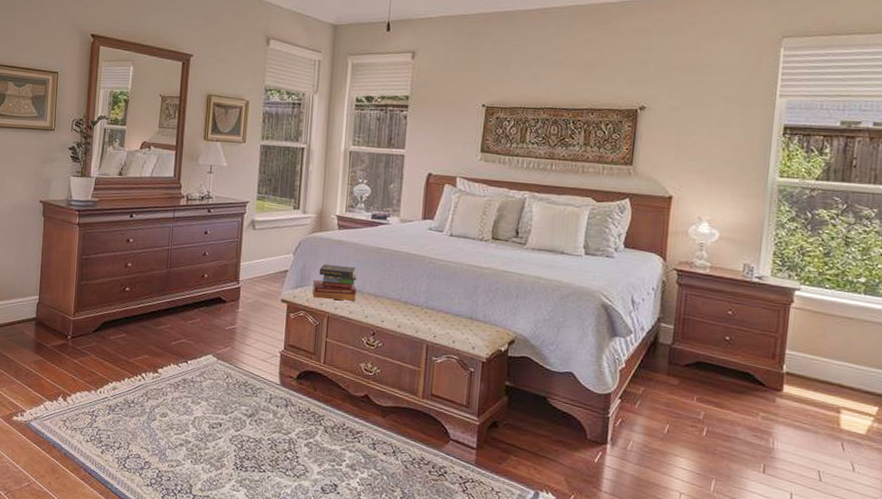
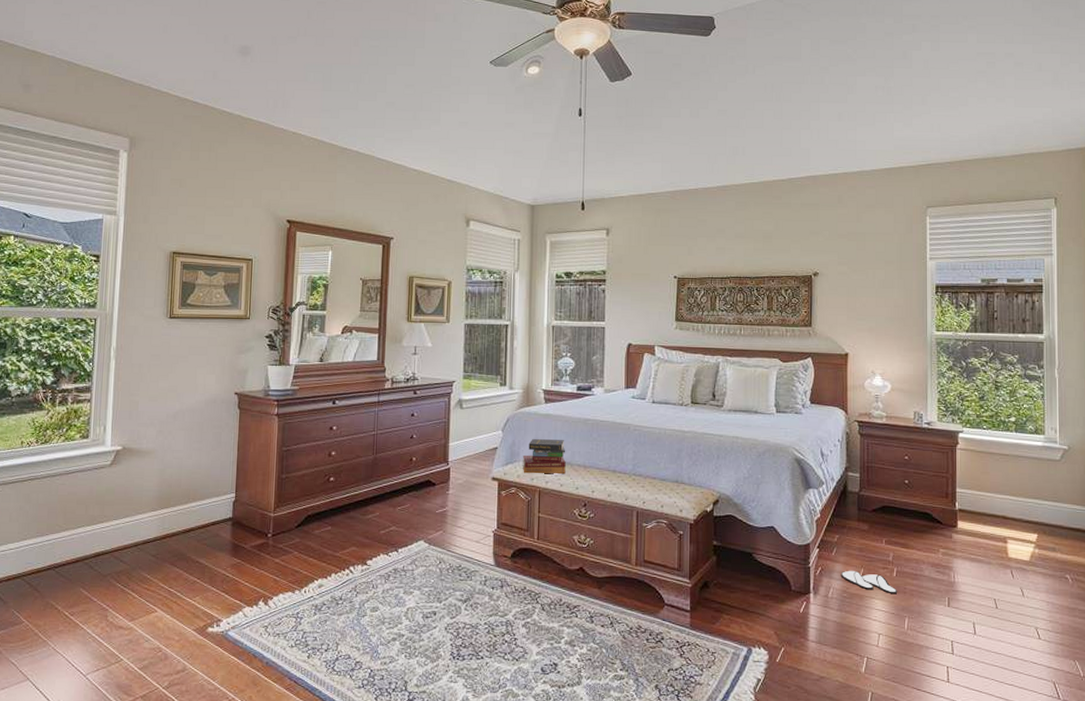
slippers: none [642,424,706,455] -> present [840,570,898,595]

